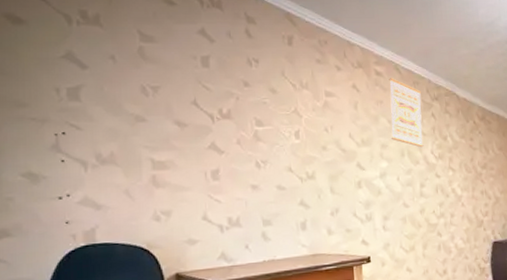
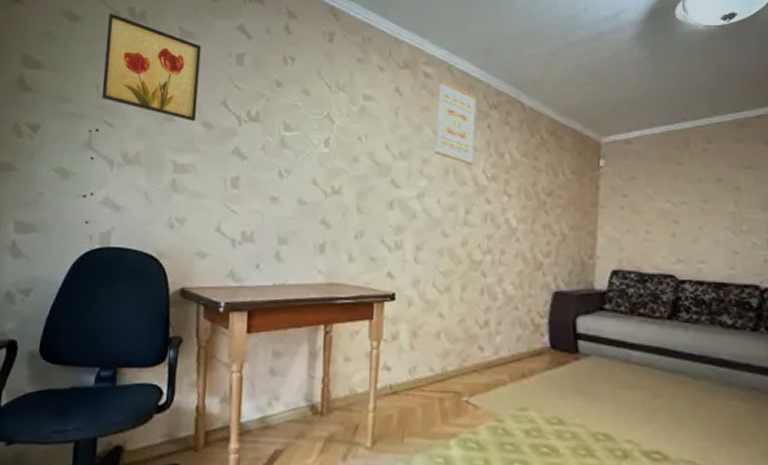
wall art: none [58,16,169,122] -> present [101,13,202,122]

